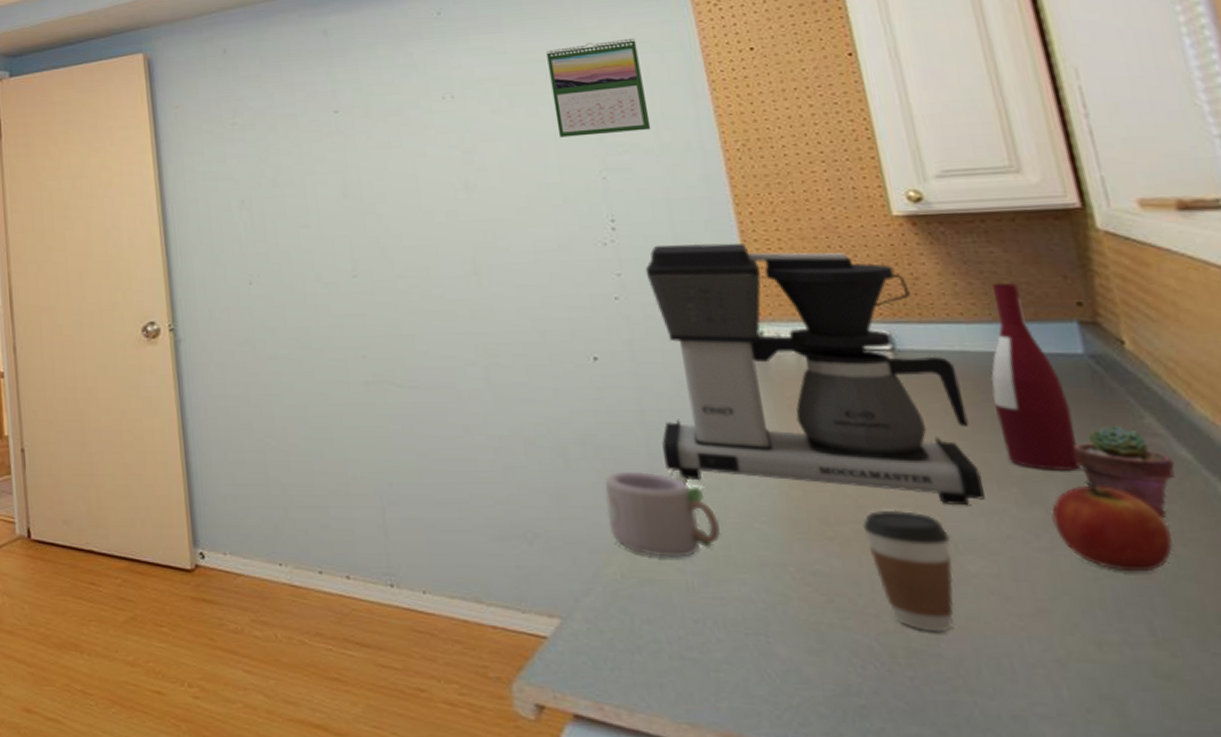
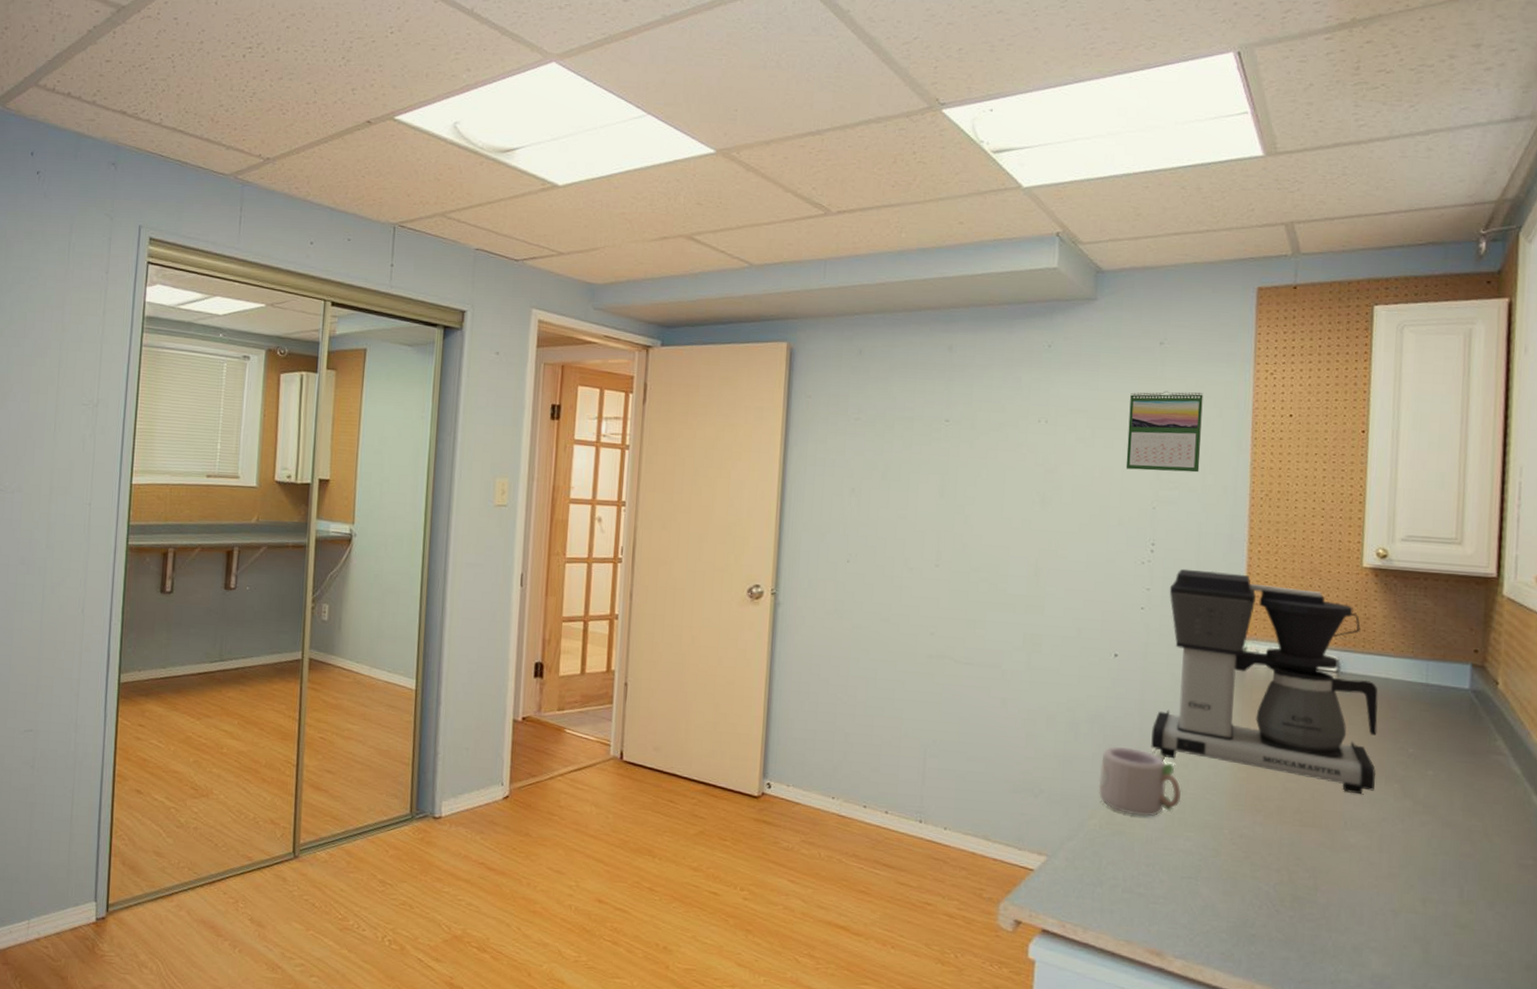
coffee cup: present [862,509,954,632] -> none [1284,793,1344,885]
wine bottle: present [991,282,1081,470] -> none [1397,628,1450,775]
apple: present [1051,480,1173,572] -> none [1416,782,1492,852]
potted succulent: present [1073,426,1175,517] -> none [1443,745,1508,814]

